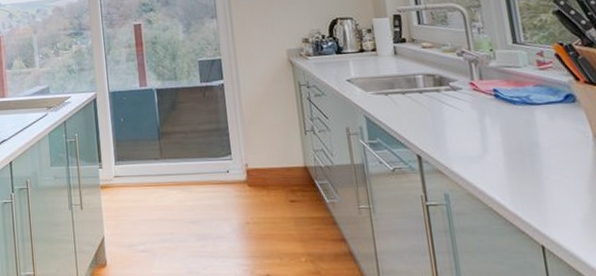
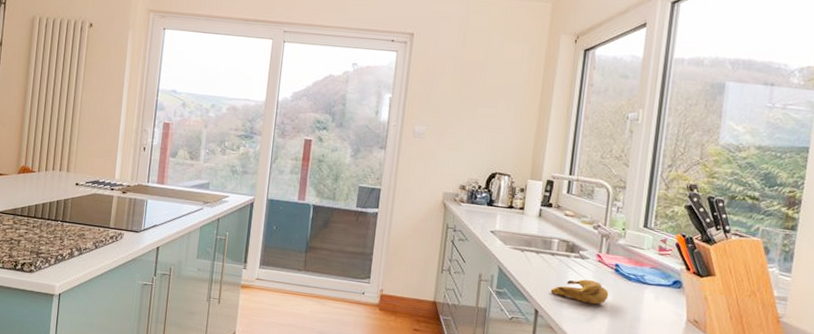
banana: none [429,112,496,138] -> present [550,279,609,305]

